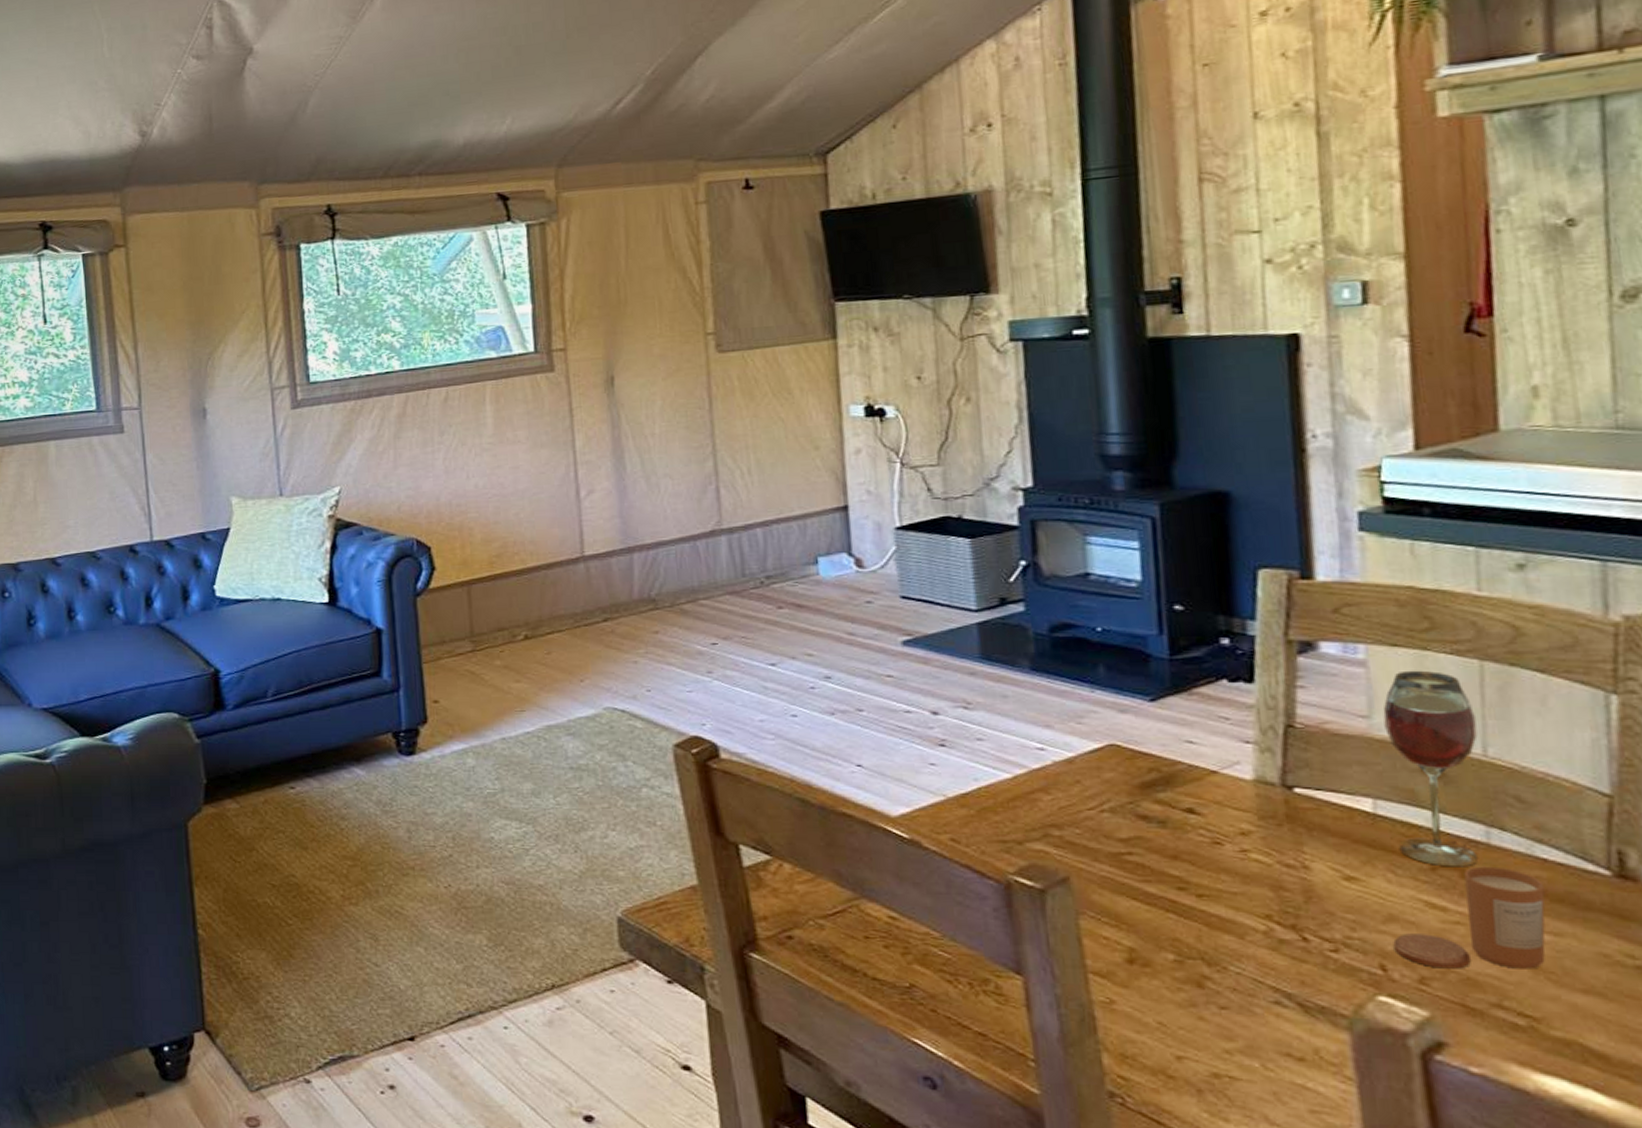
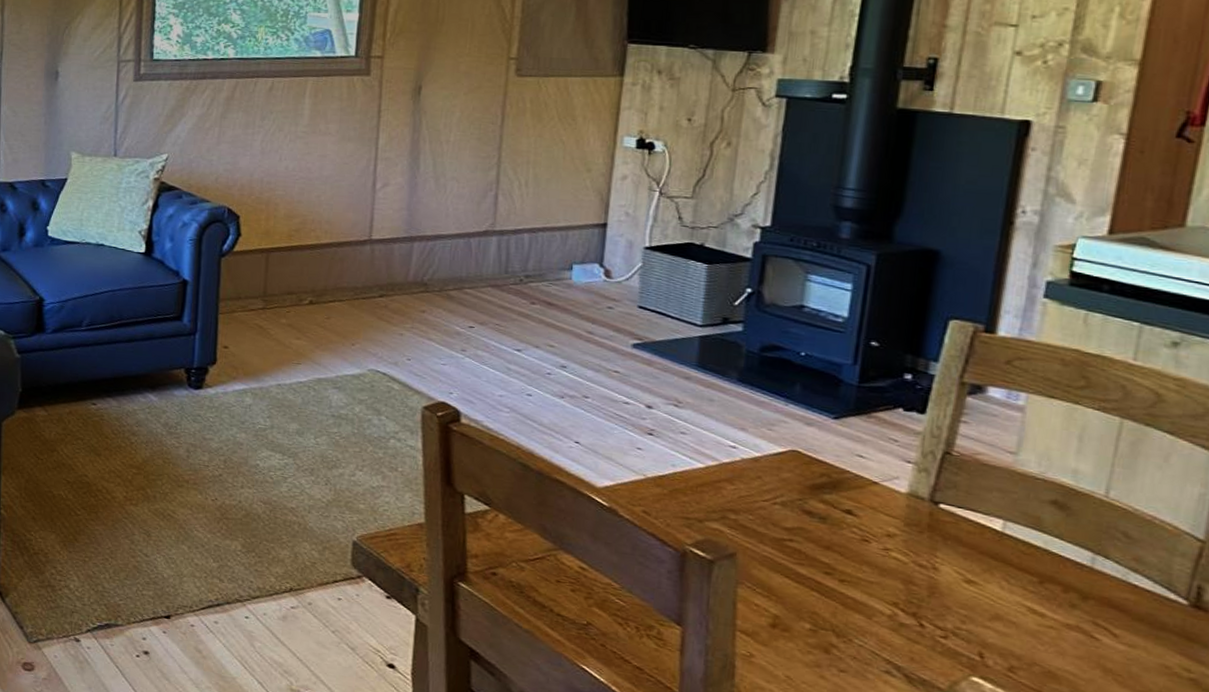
wineglass: present [1382,670,1478,867] -> none [1016,419,1106,584]
candle: present [1393,866,1546,969] -> none [993,584,1130,671]

